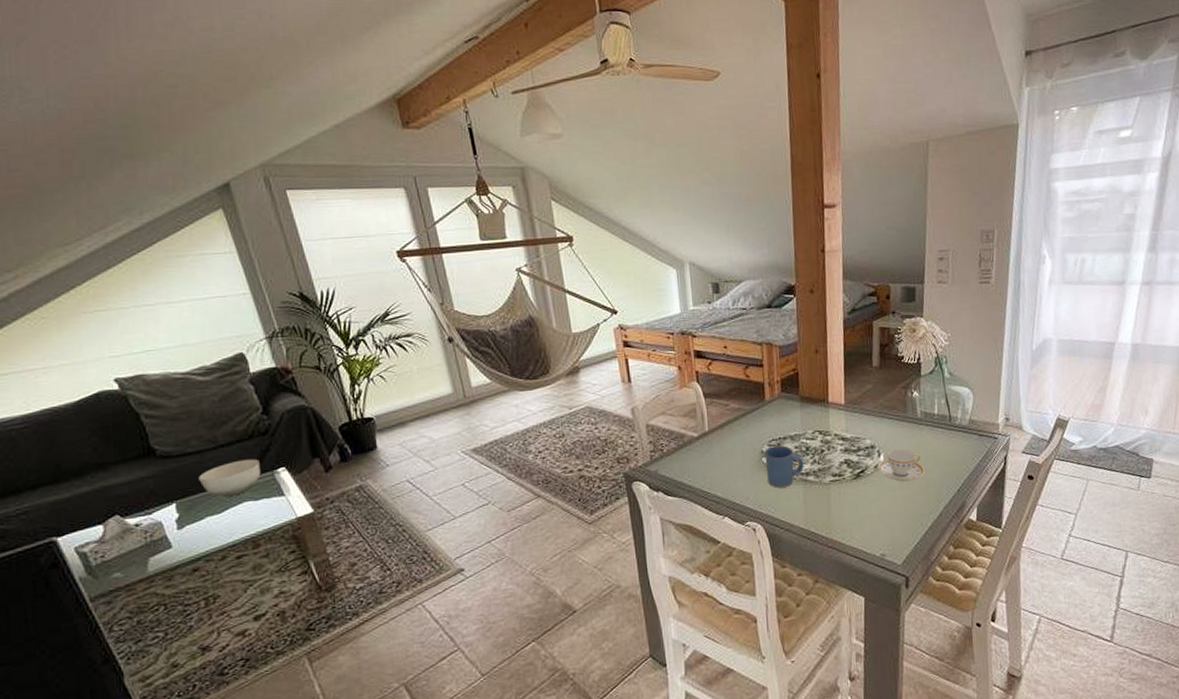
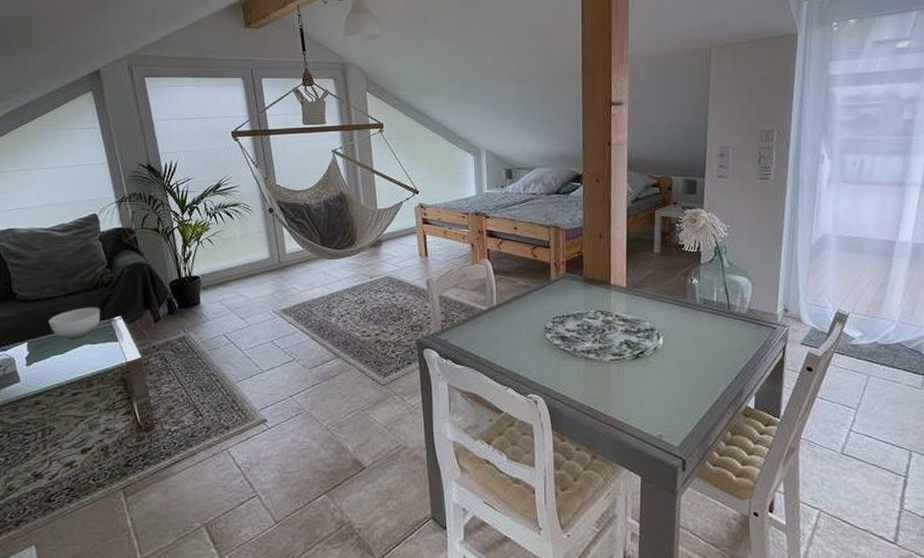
mug: present [764,445,804,488] -> none [548,323,586,363]
teacup: present [877,448,925,482] -> none [657,333,703,365]

